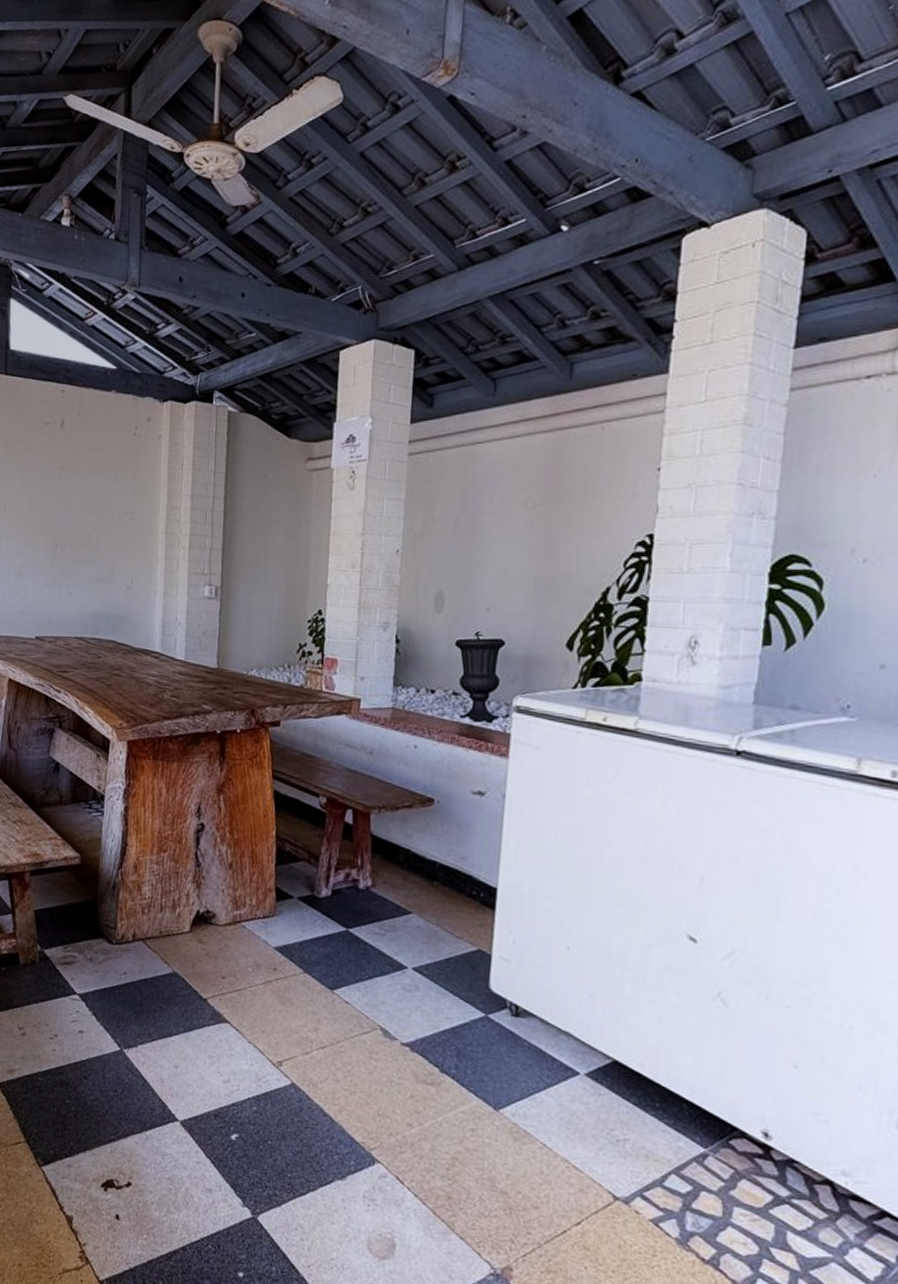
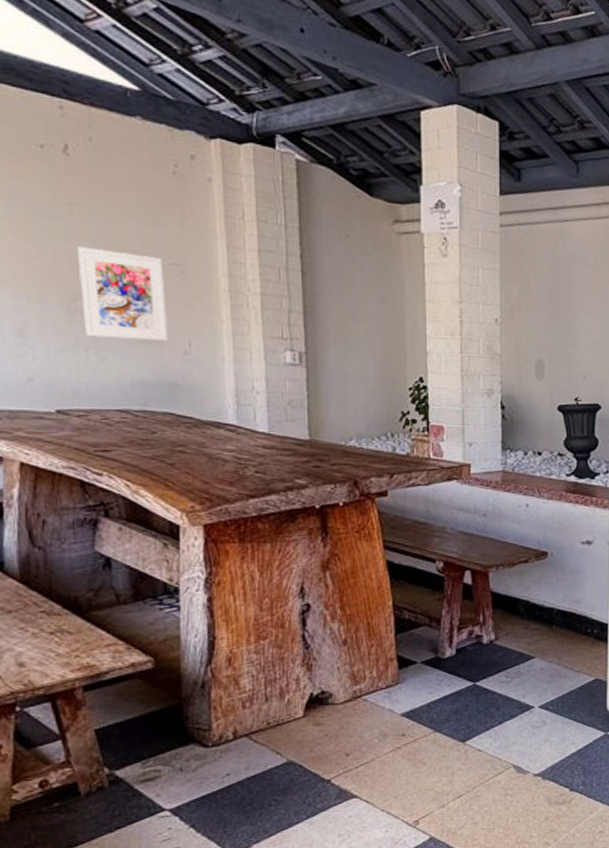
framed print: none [60,502,119,578] -> present [76,246,168,341]

